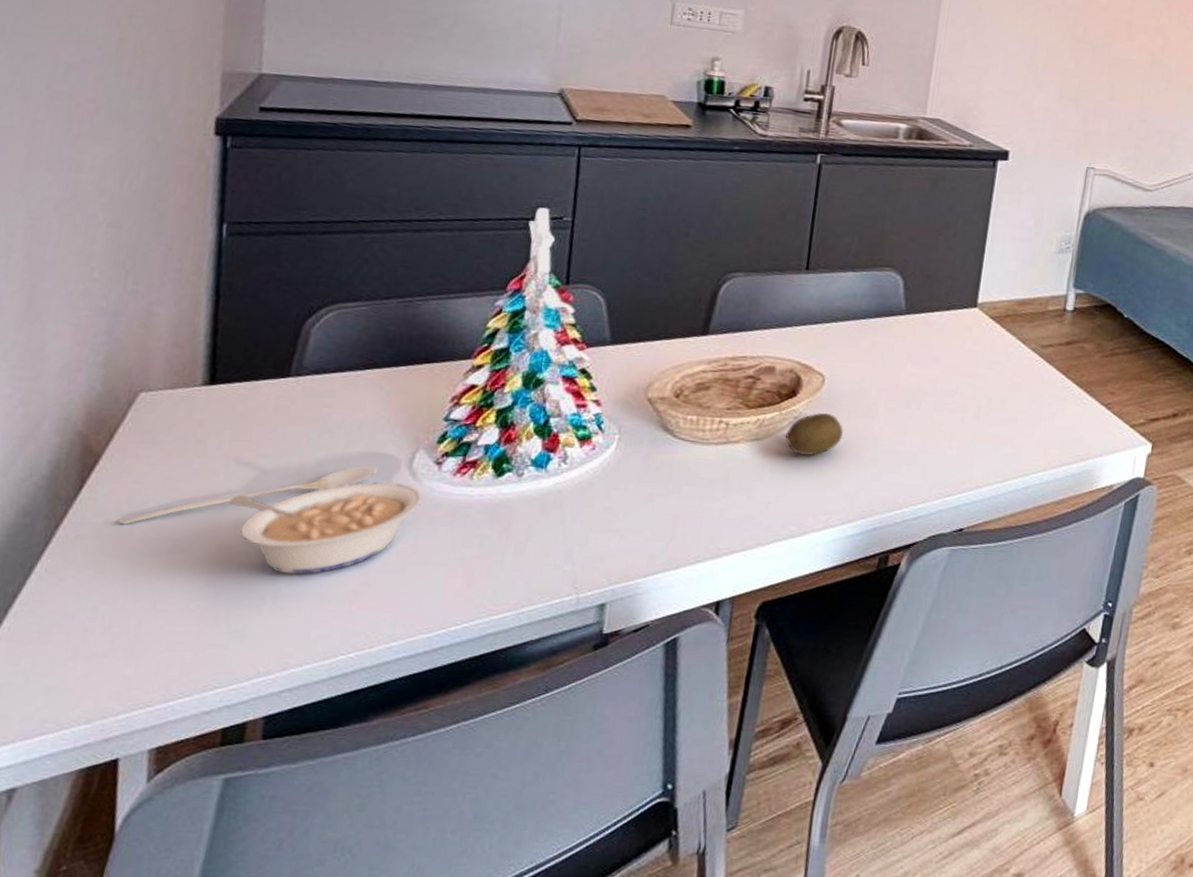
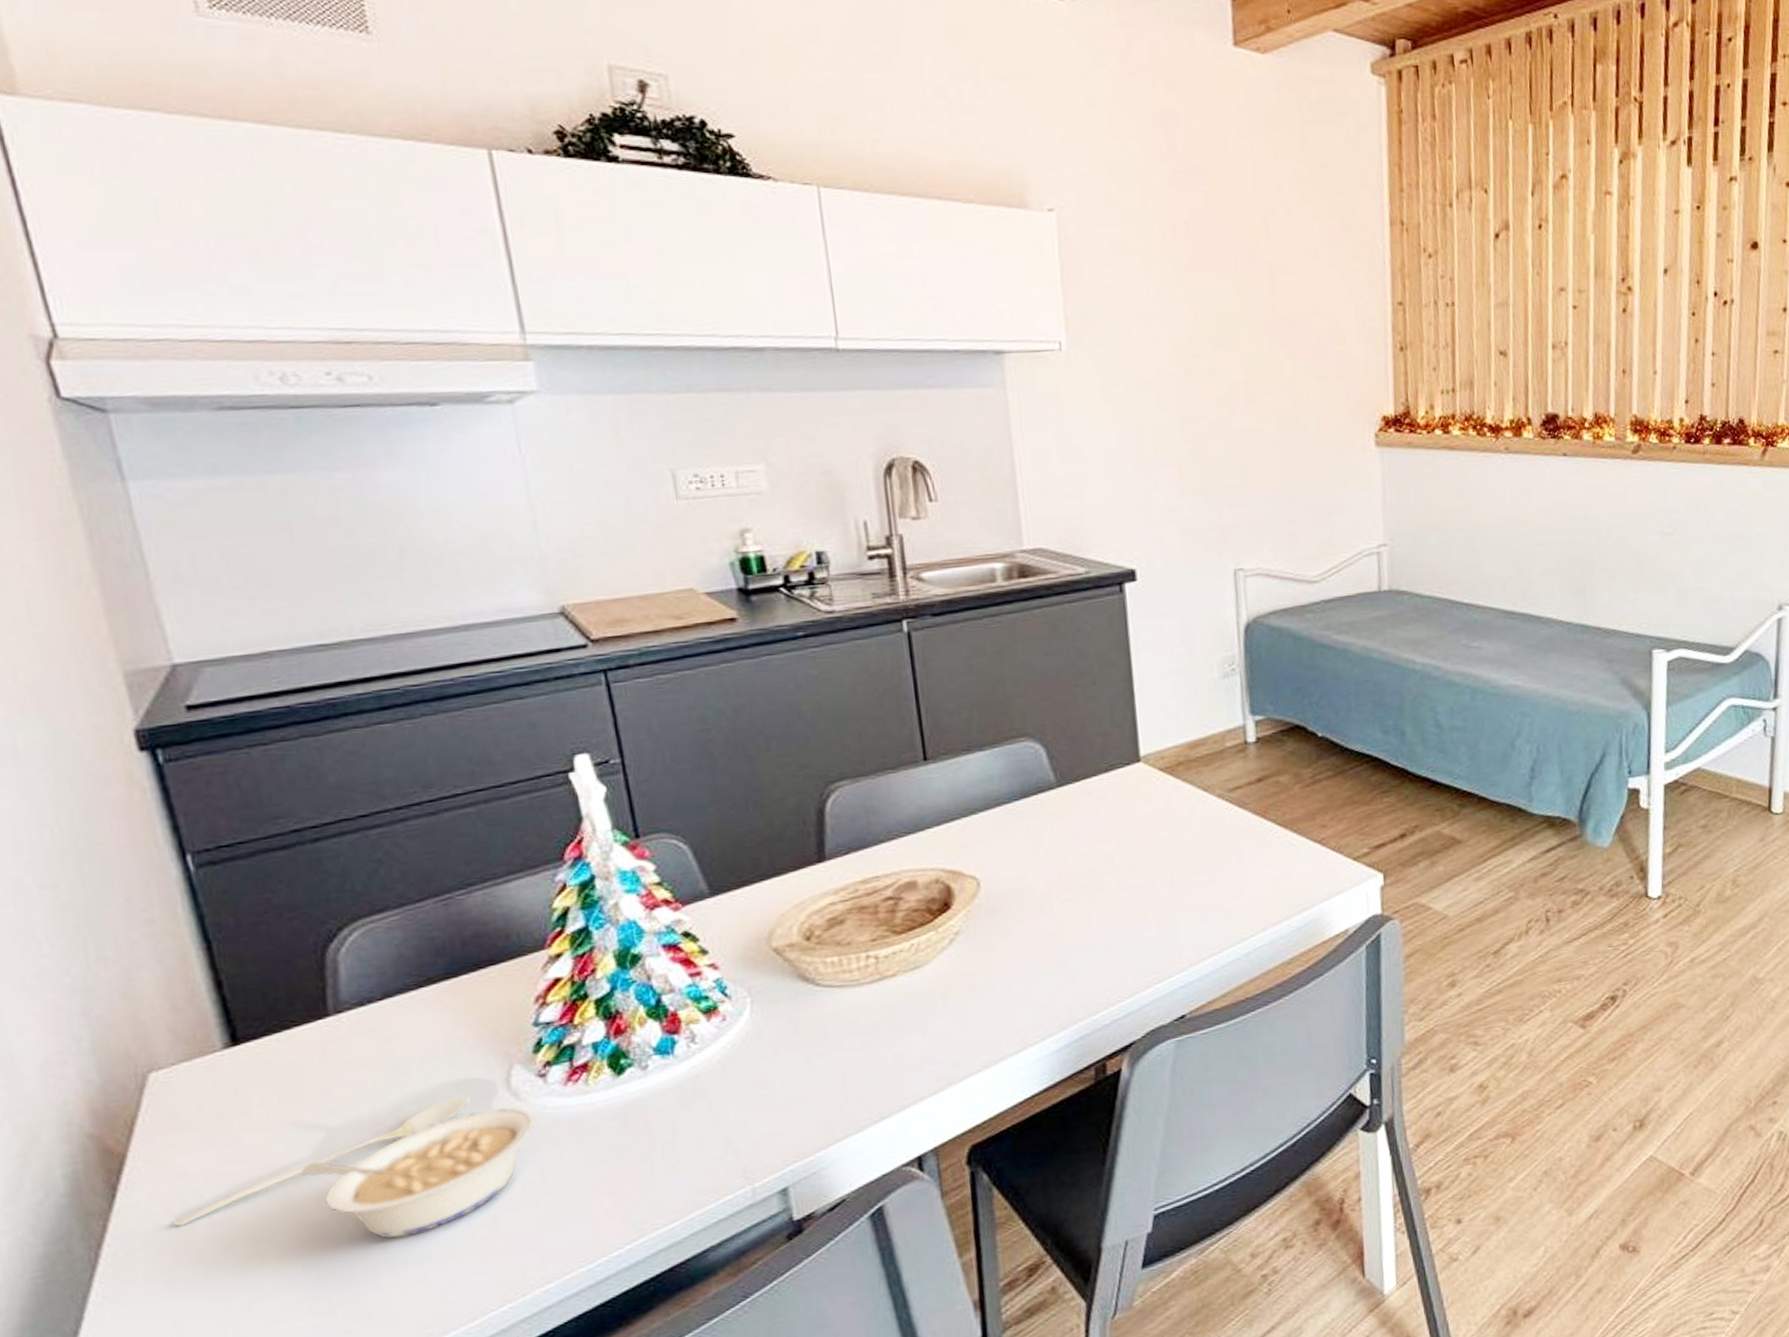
fruit: present [784,412,844,456] -> none [949,920,1018,975]

